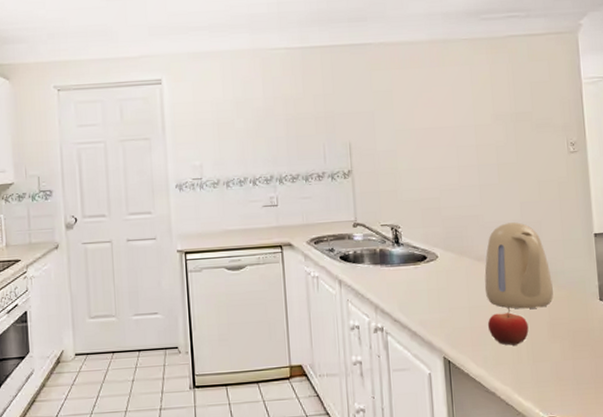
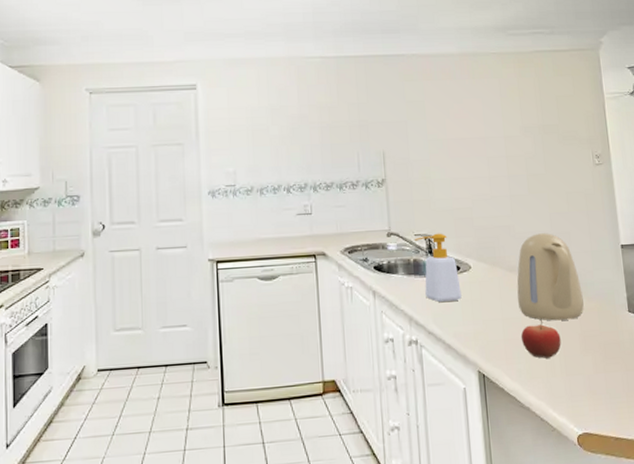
soap bottle: none [380,223,428,291] -> present [414,233,462,302]

